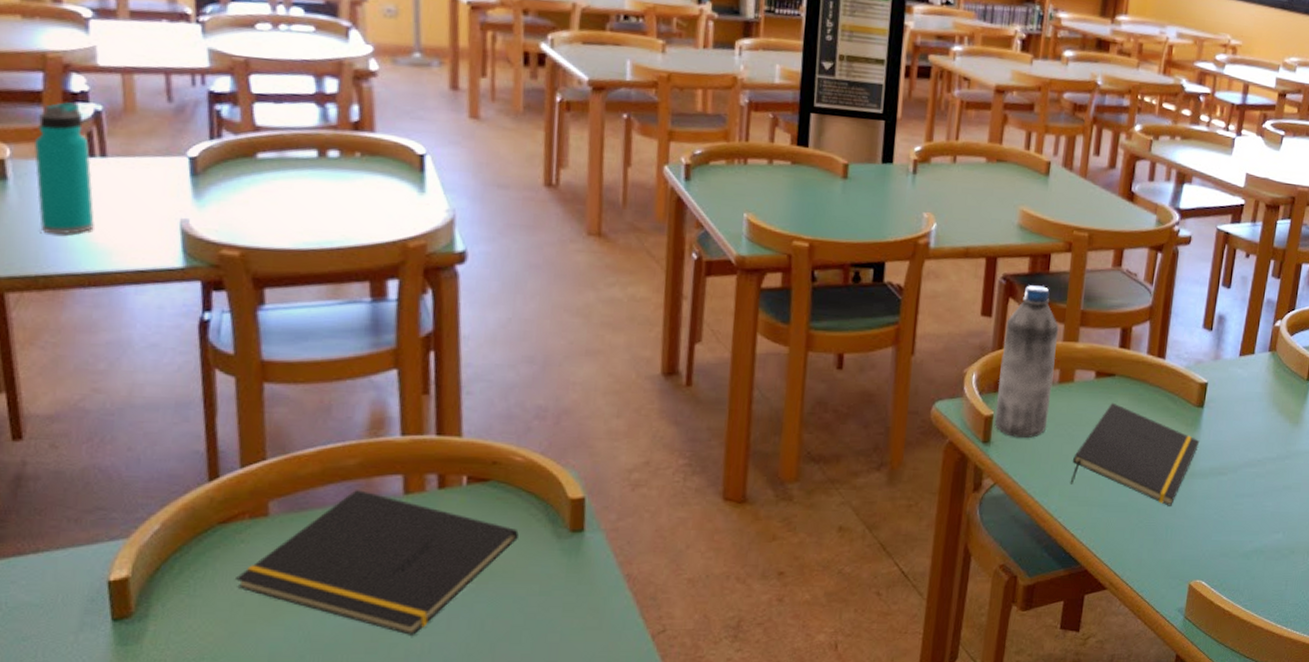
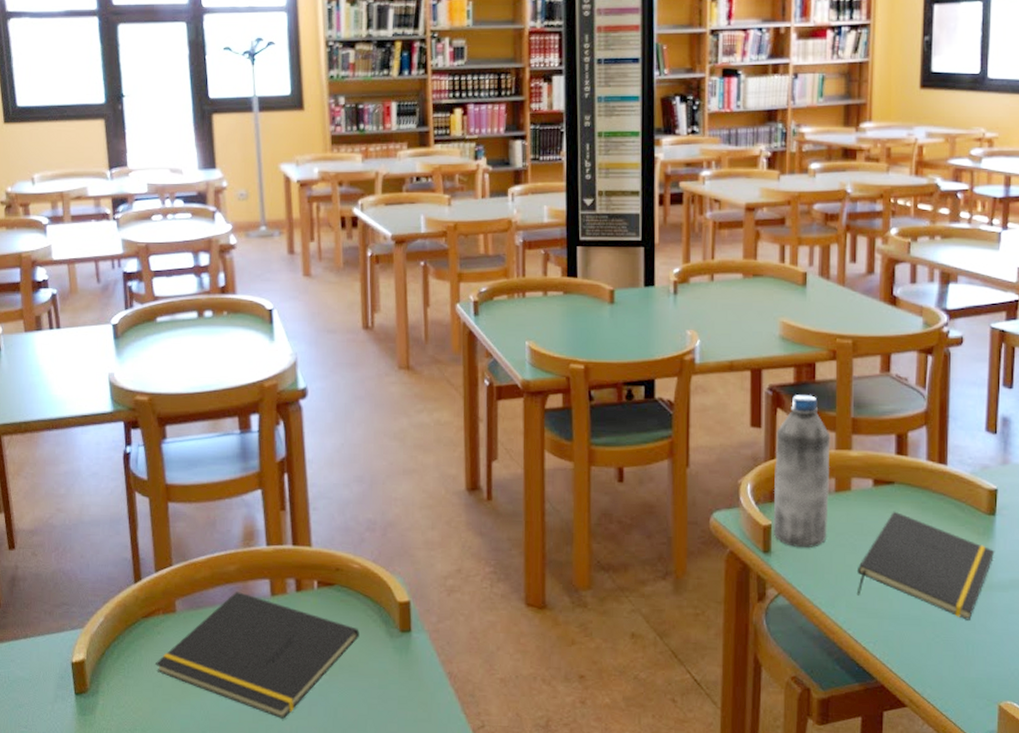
water bottle: present [33,102,95,235] -> none [16,289,54,390]

